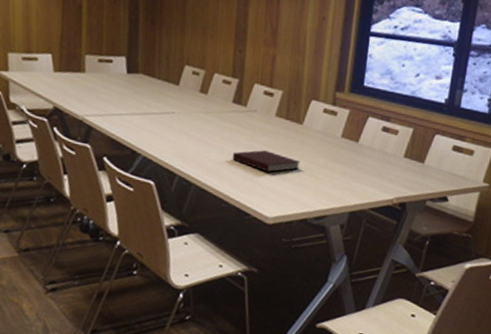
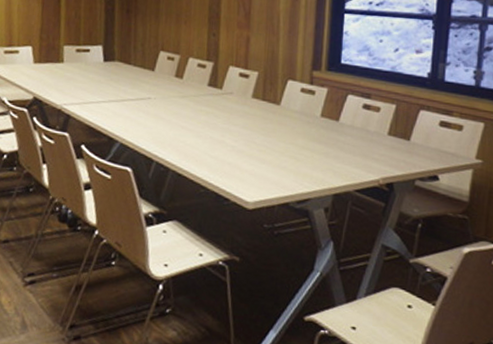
notebook: present [232,150,300,172] -> none [209,133,279,155]

